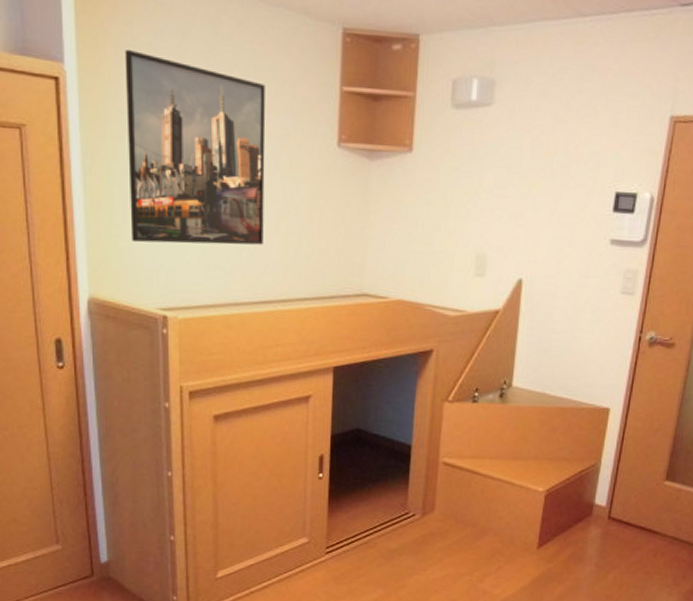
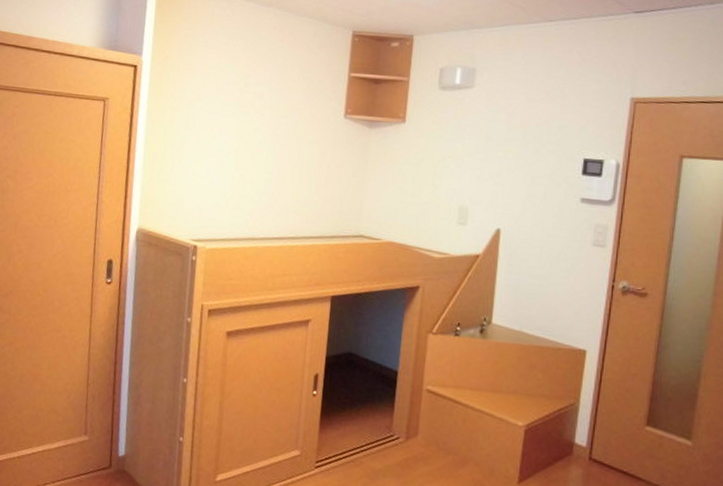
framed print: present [124,49,266,245] -> none [176,46,290,192]

